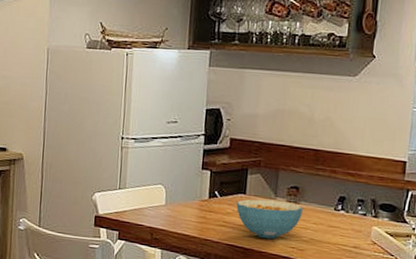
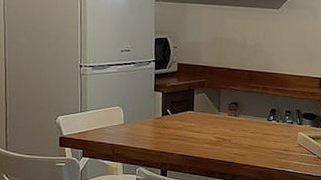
cereal bowl: present [236,199,303,239] -> none [186,115,242,148]

